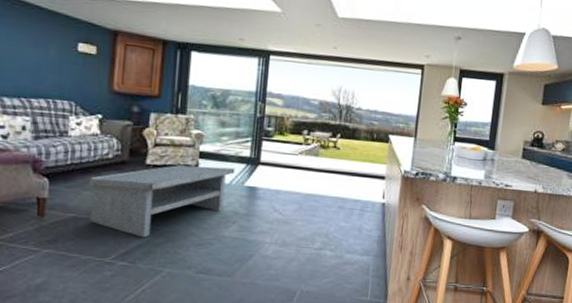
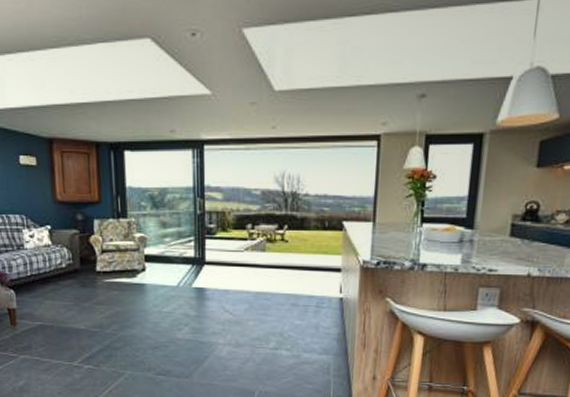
coffee table: present [88,164,235,238] -> none [48,269,181,343]

